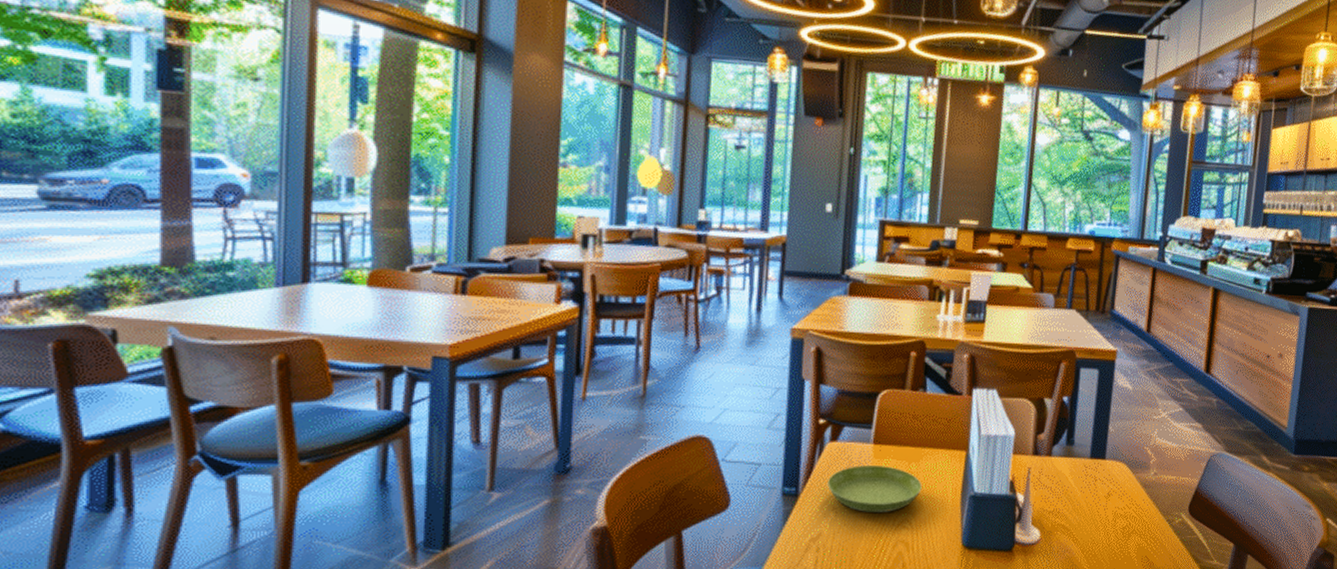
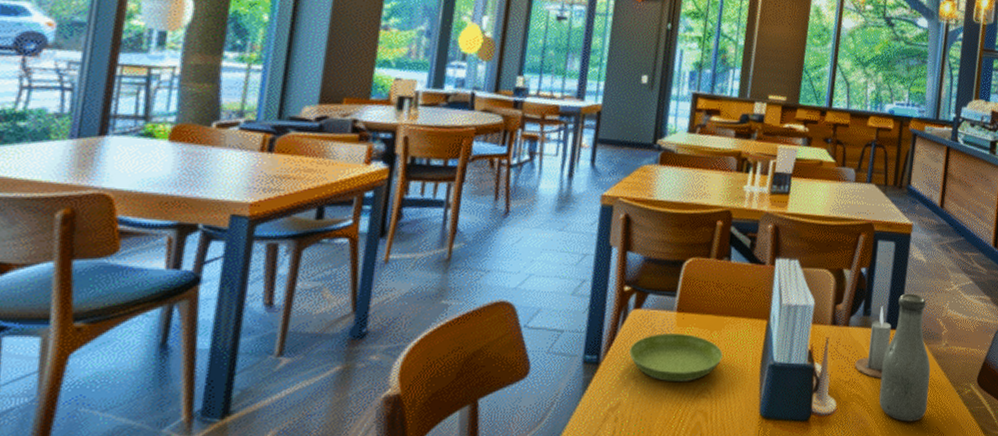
candle: none [1058,435,1096,508] -> present [854,306,891,378]
bottle: none [1084,422,1139,551] -> present [879,293,931,422]

